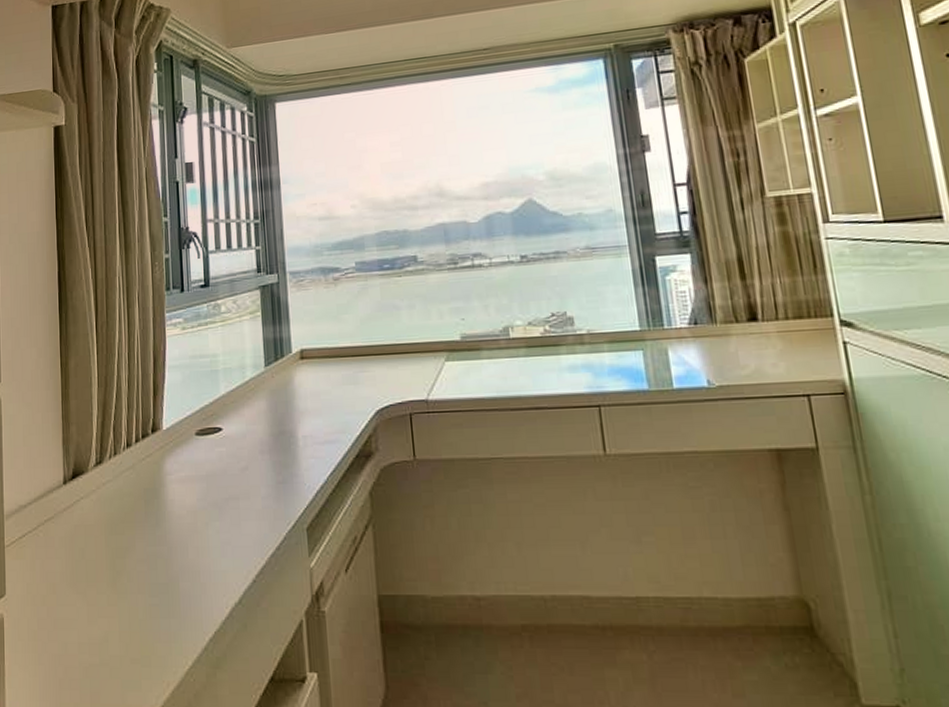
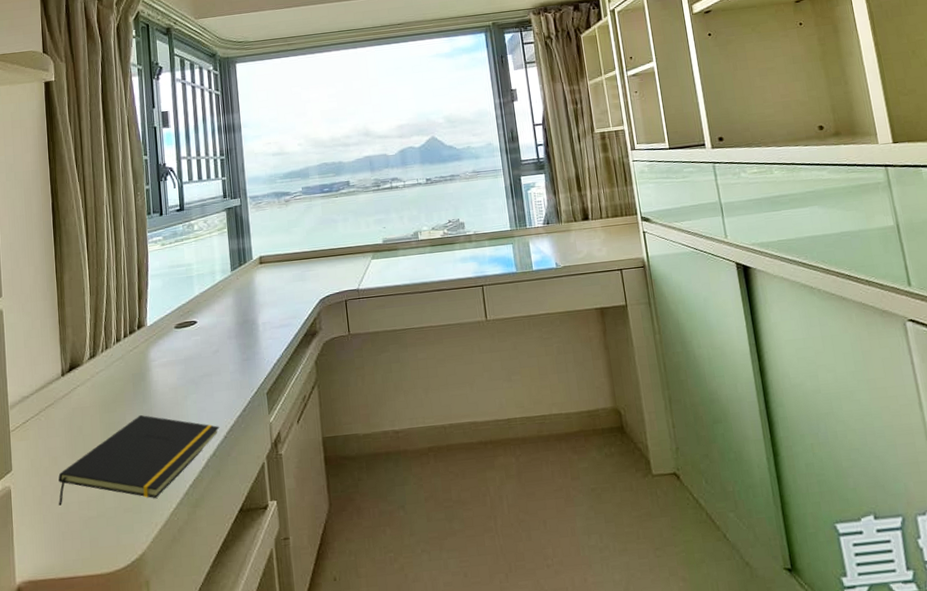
notepad: none [56,542,248,650] -> present [58,415,220,506]

